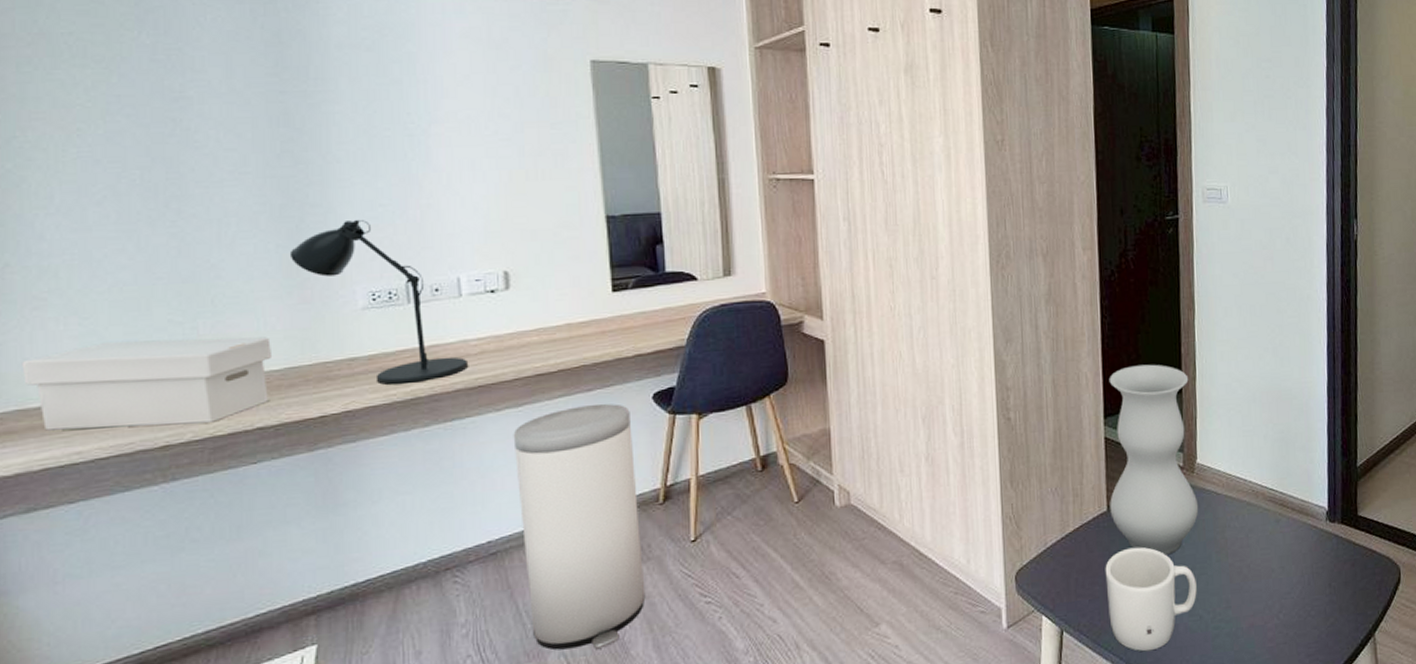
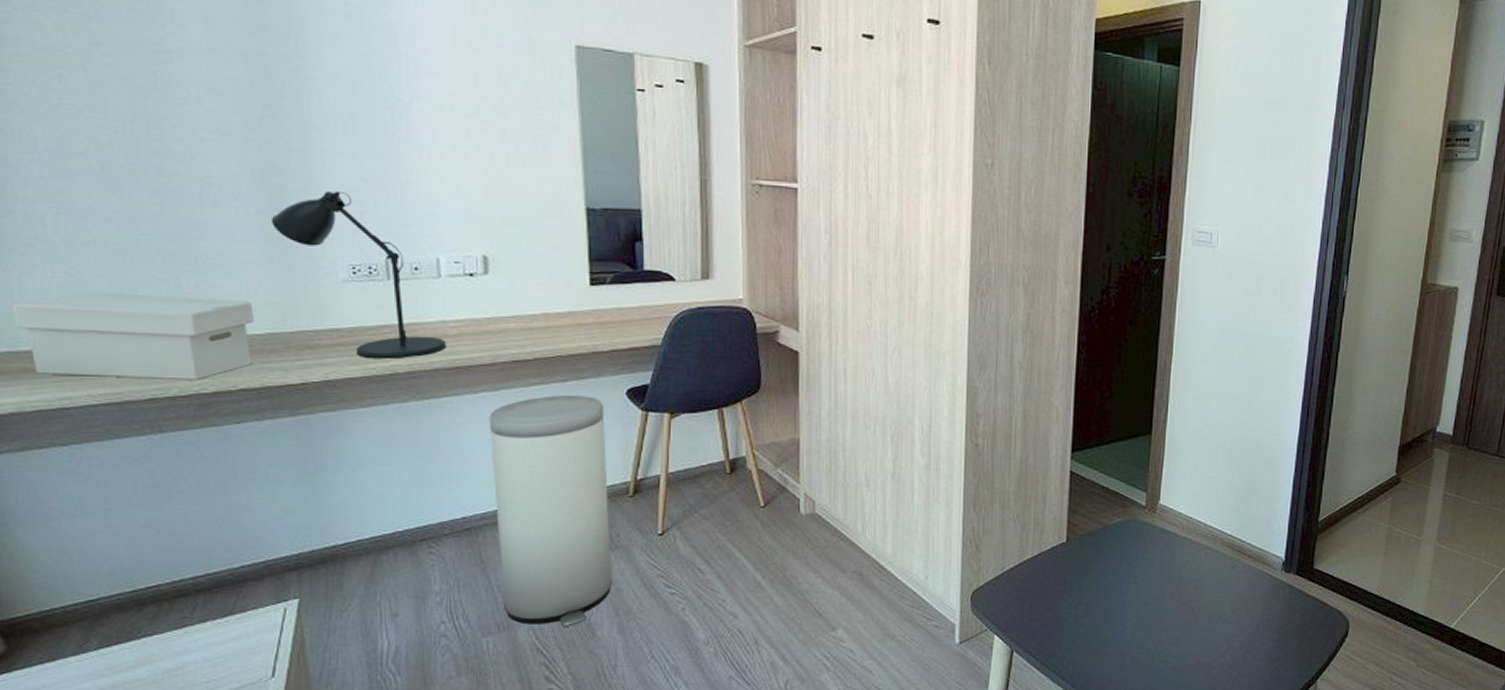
mug: present [1105,546,1197,652] -> none [1058,579,1148,677]
vase: present [1109,364,1199,555] -> none [1069,403,1160,589]

